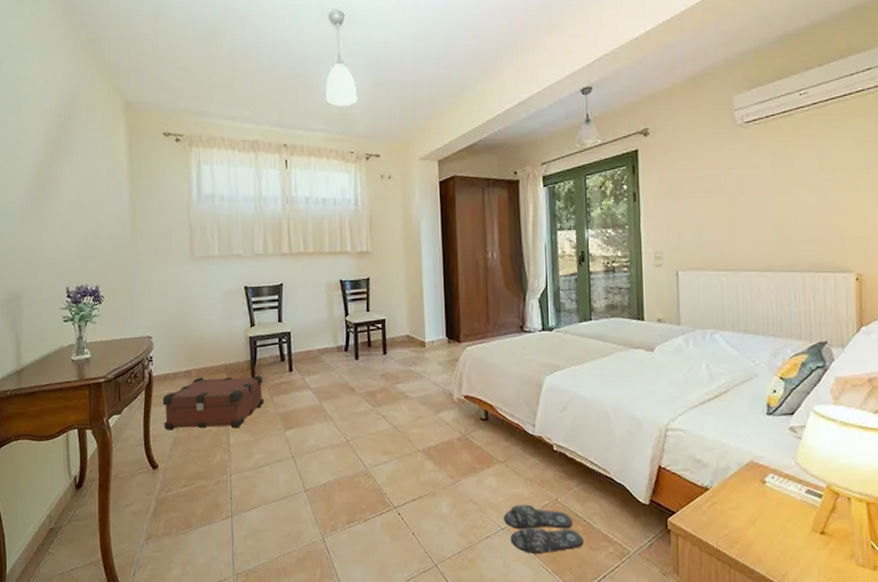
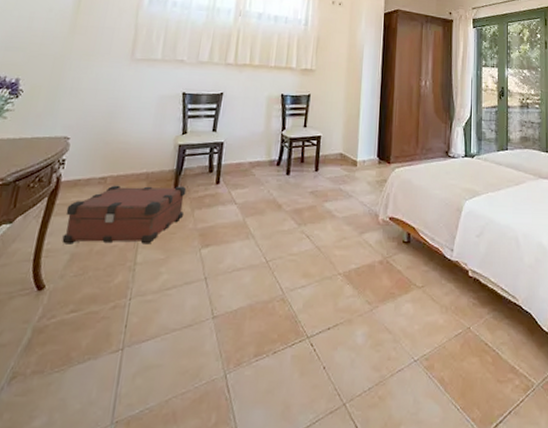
slippers: present [504,504,584,554] -> none [418,333,492,388]

